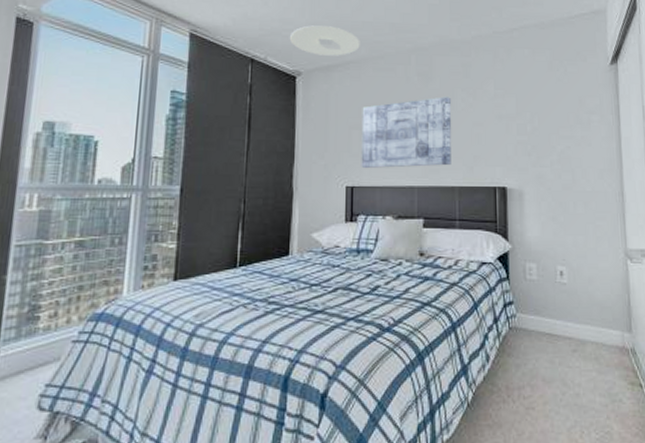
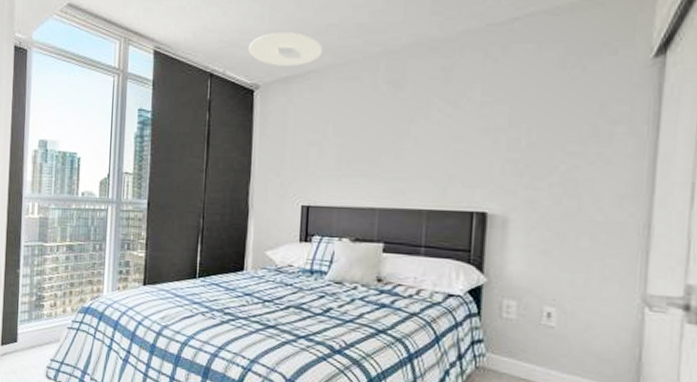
wall art: present [361,97,452,168] -> none [318,107,426,188]

